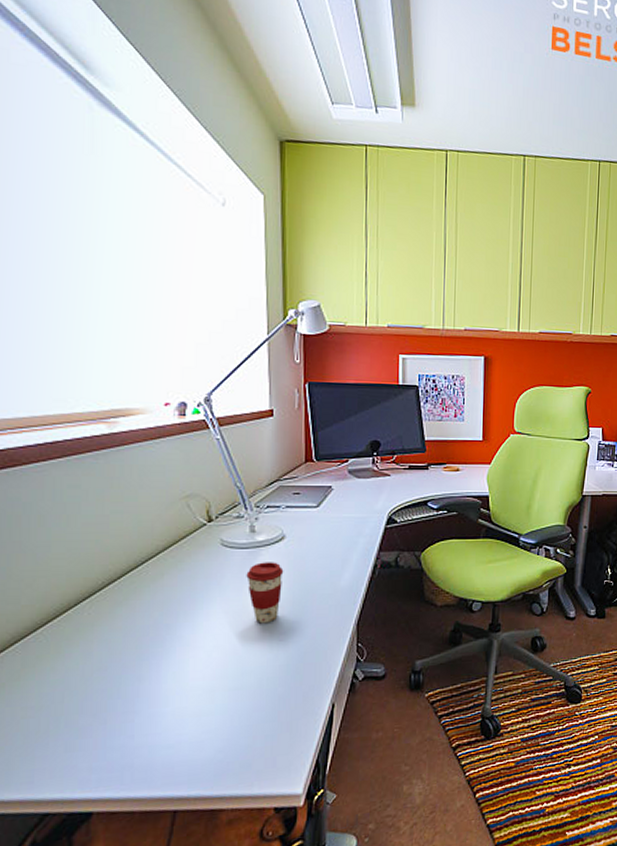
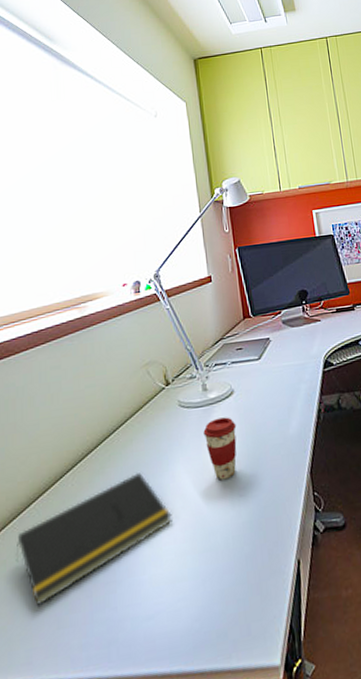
notepad: none [17,607,203,730] -> present [15,472,172,607]

